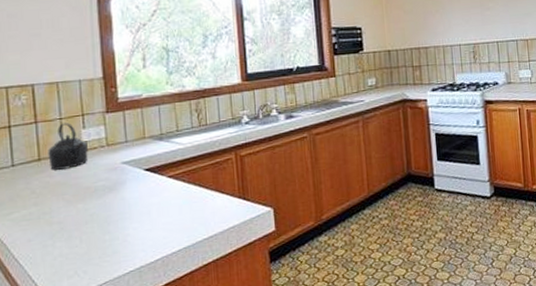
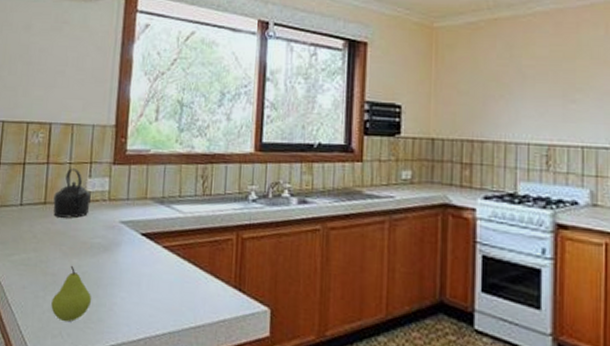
fruit: none [62,210,104,262] -> present [51,265,92,322]

